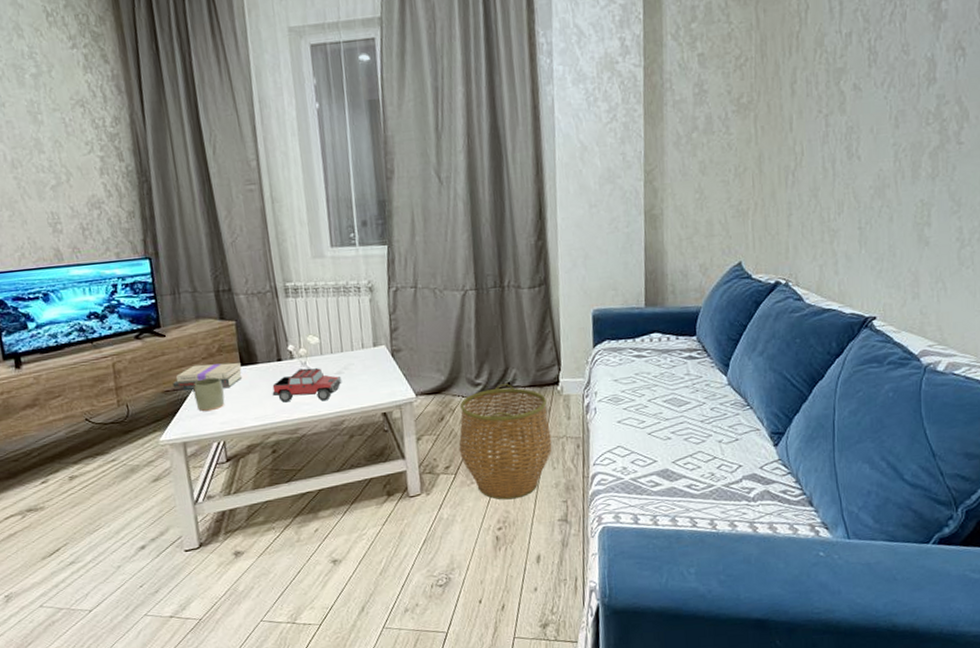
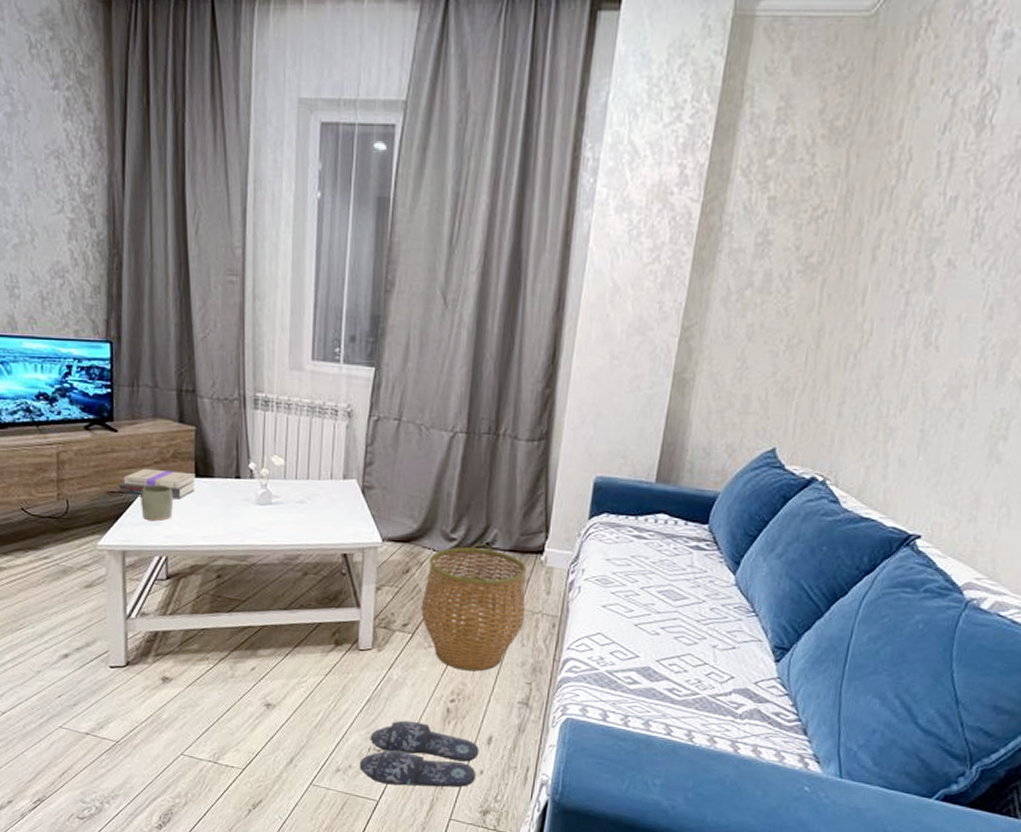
toy car: present [272,367,342,403] -> none [225,491,303,531]
slippers: none [425,553,531,616] -> present [359,720,479,787]

